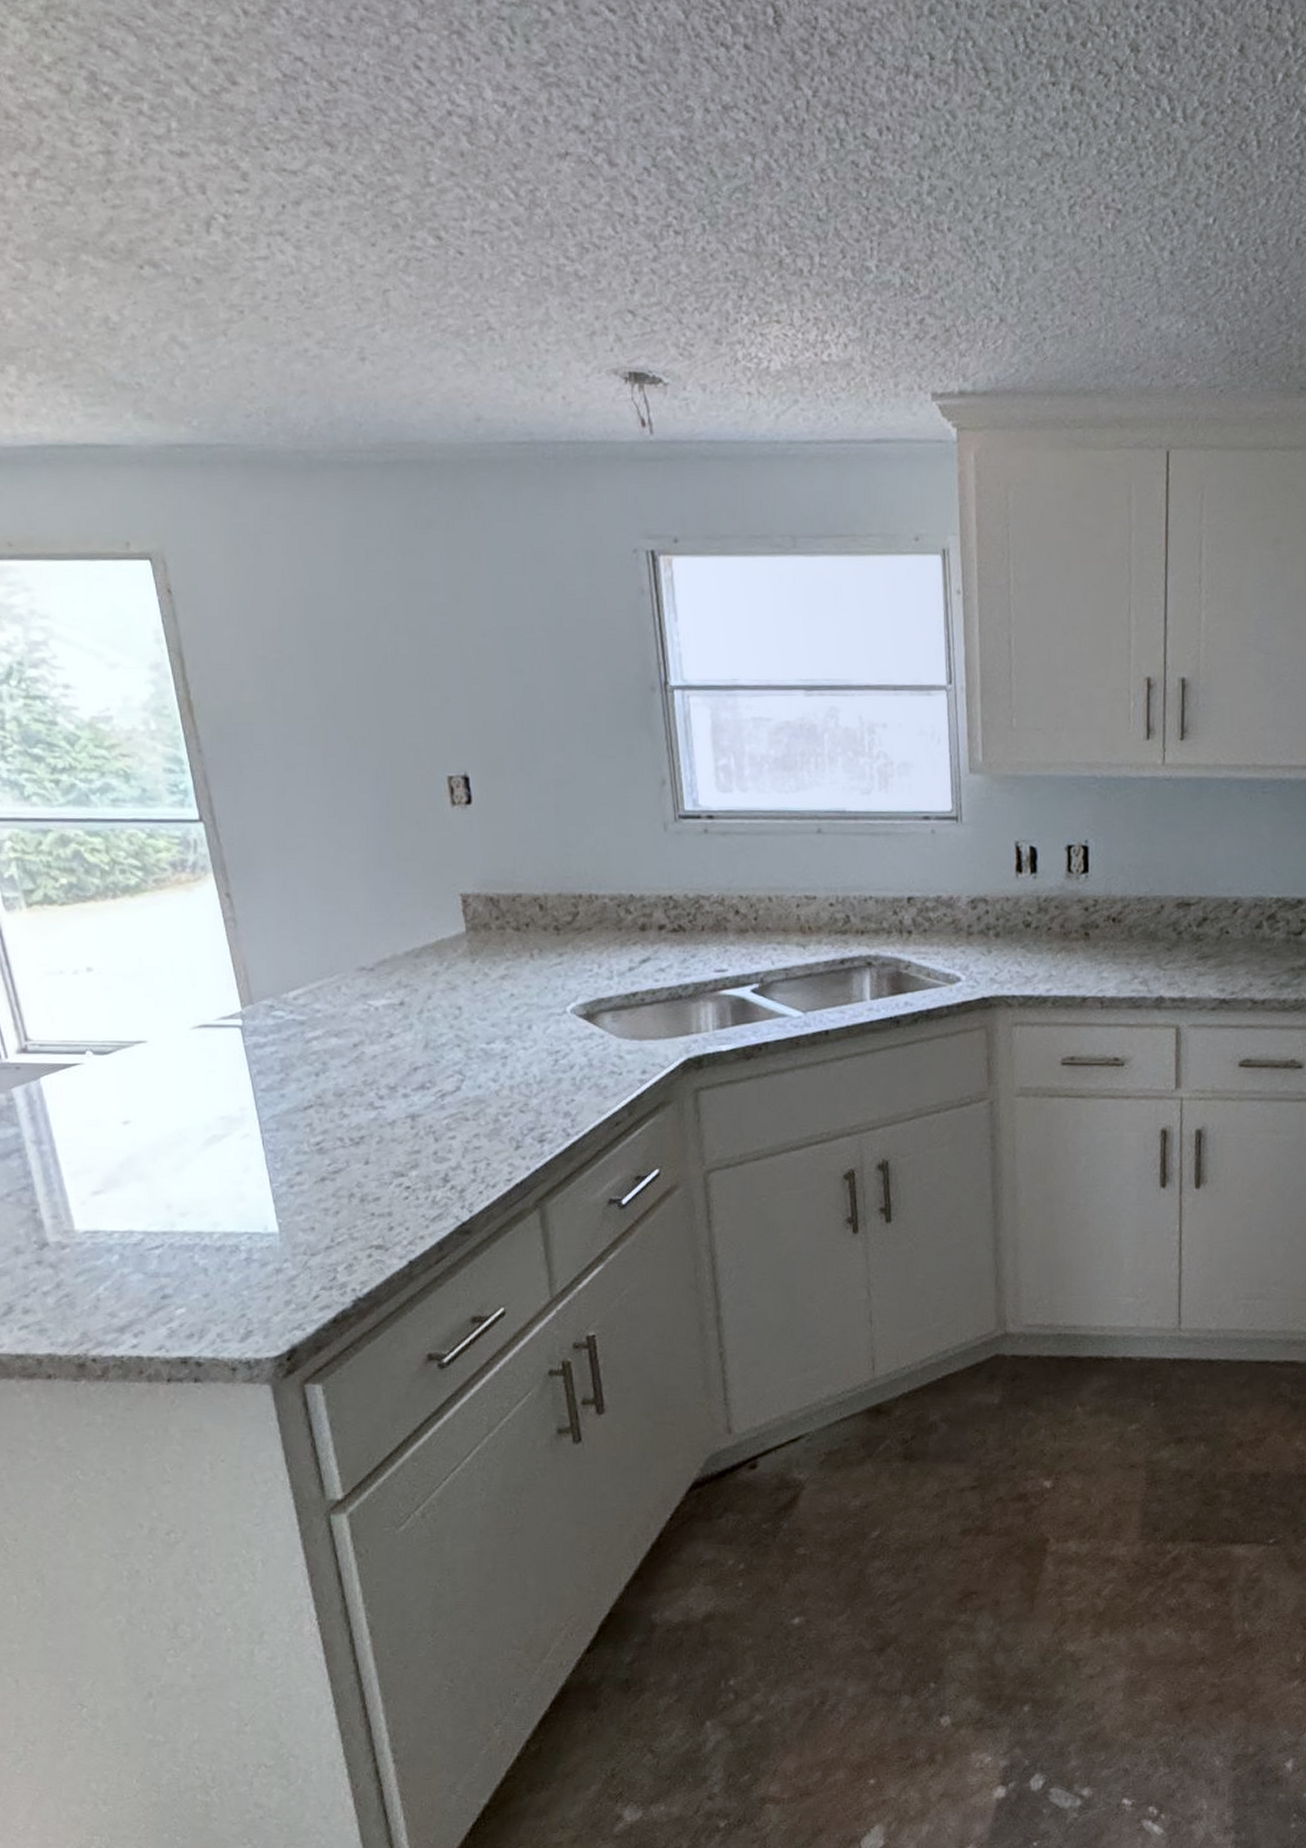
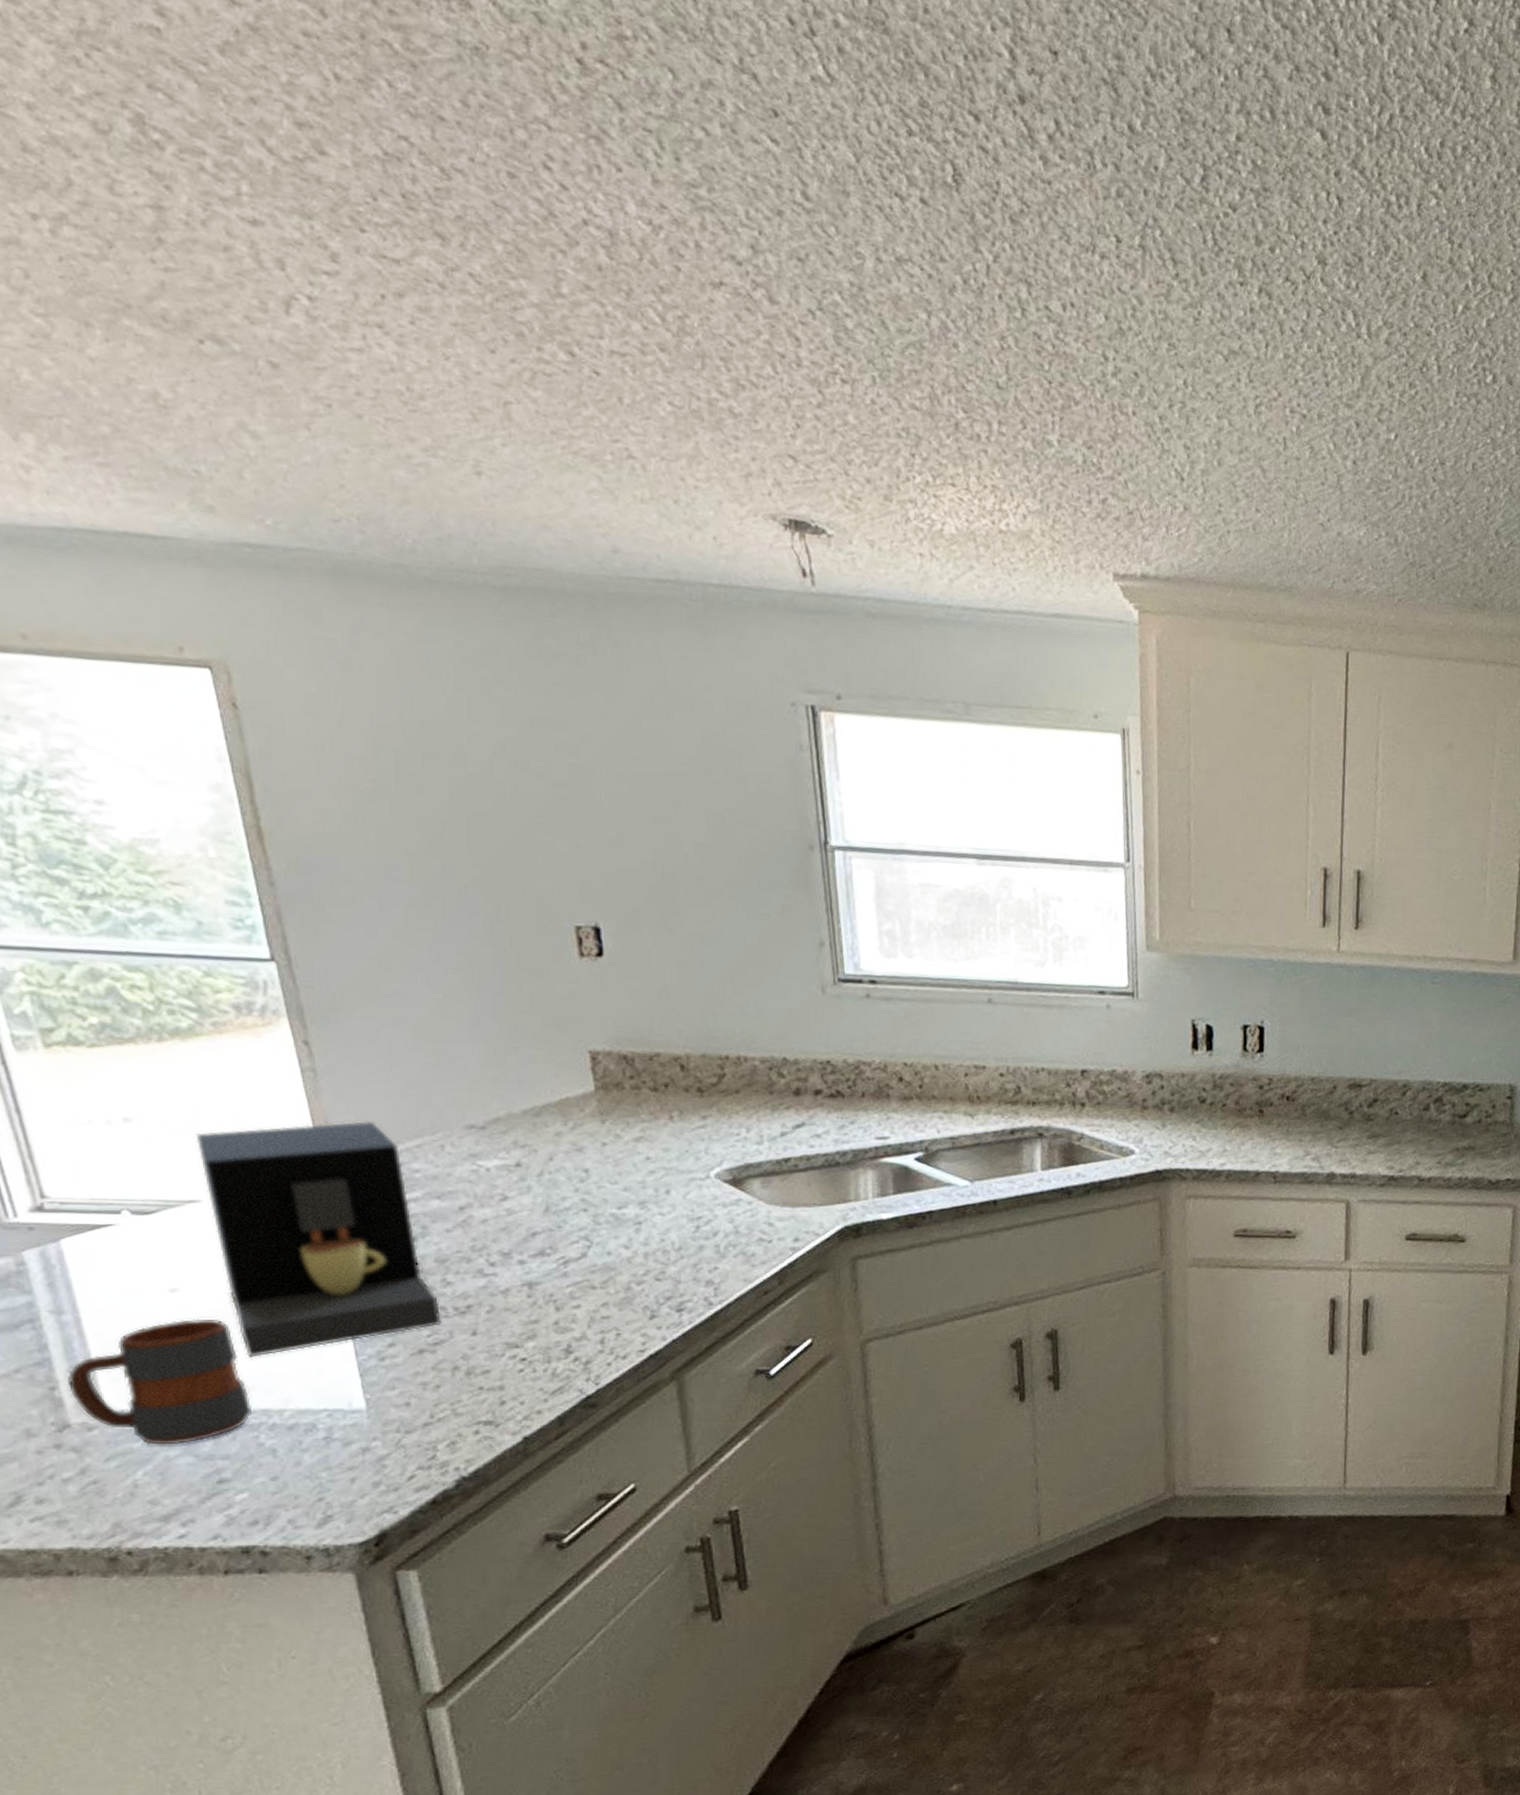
mug: none [46,1148,189,1263] -> present [68,1318,253,1445]
coffee maker: none [142,965,339,1185] -> present [195,1120,441,1359]

